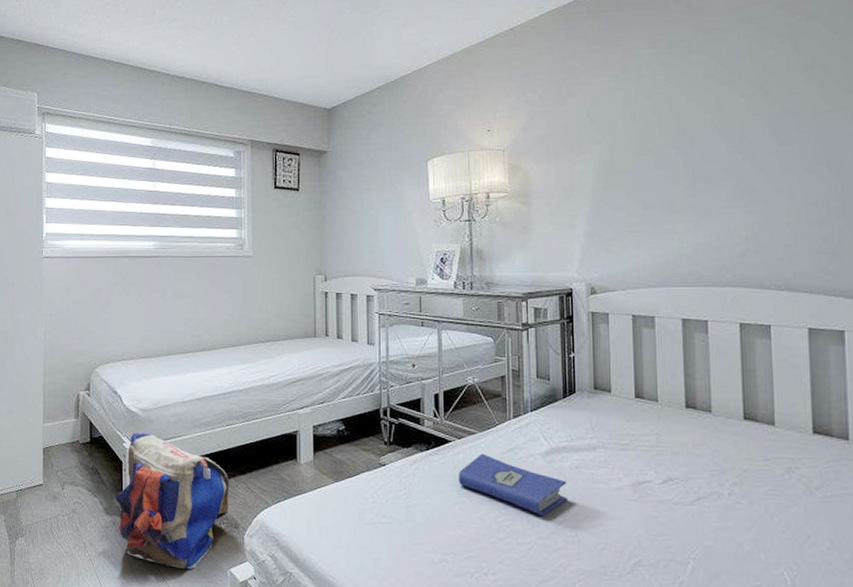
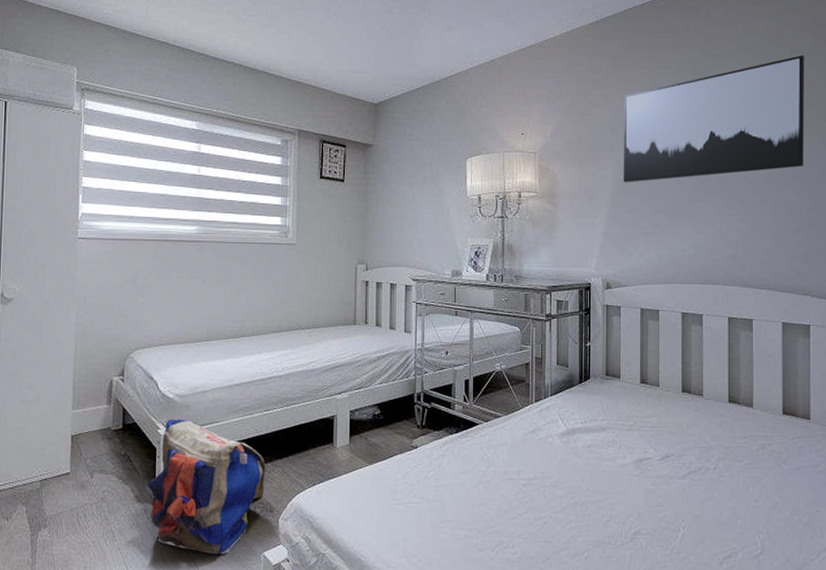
hardcover book: present [459,453,567,517] -> none [484,435,580,493]
wall art: none [604,21,829,178] -> present [623,55,805,183]

